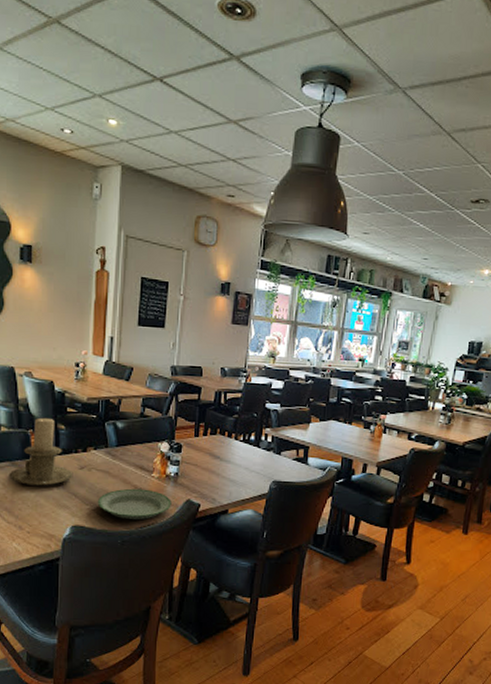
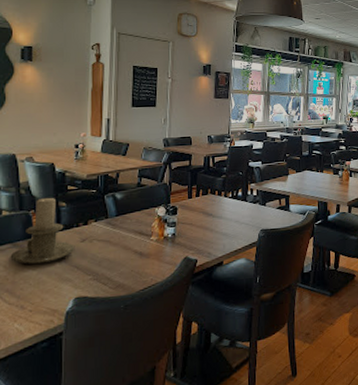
plate: present [97,488,172,520] -> none [99,252,171,284]

